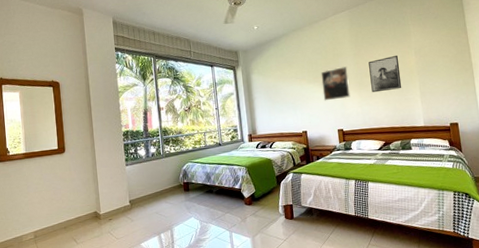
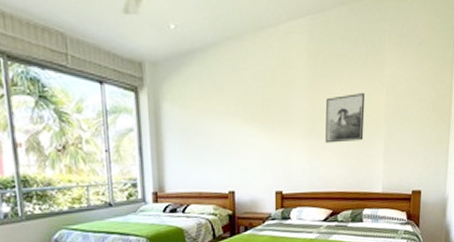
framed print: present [321,66,351,101] -> none [261,102,298,151]

